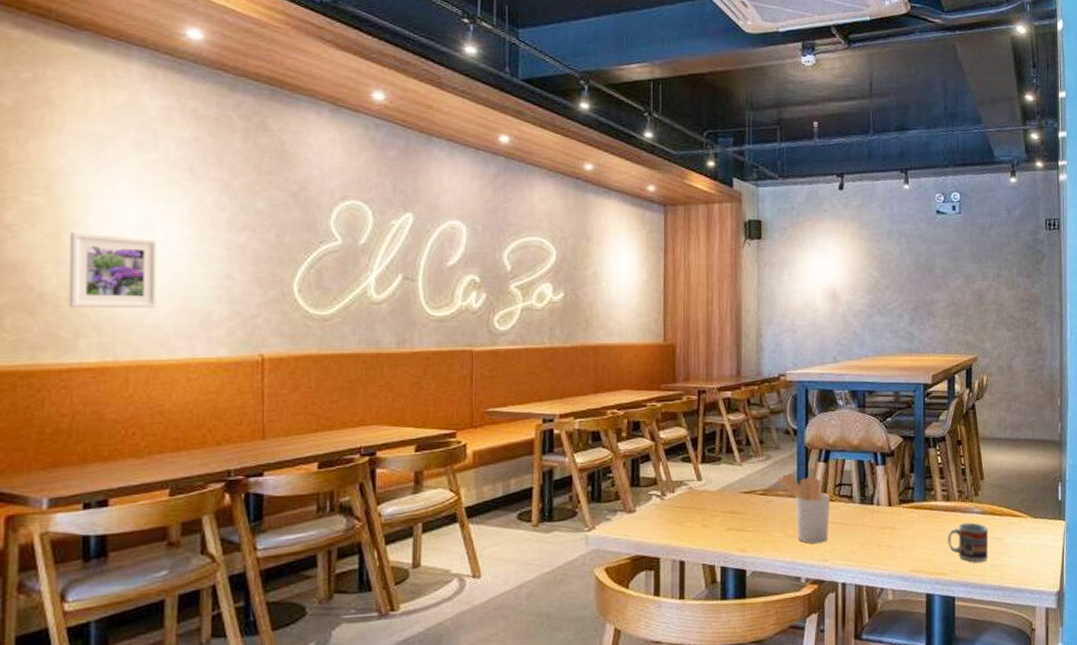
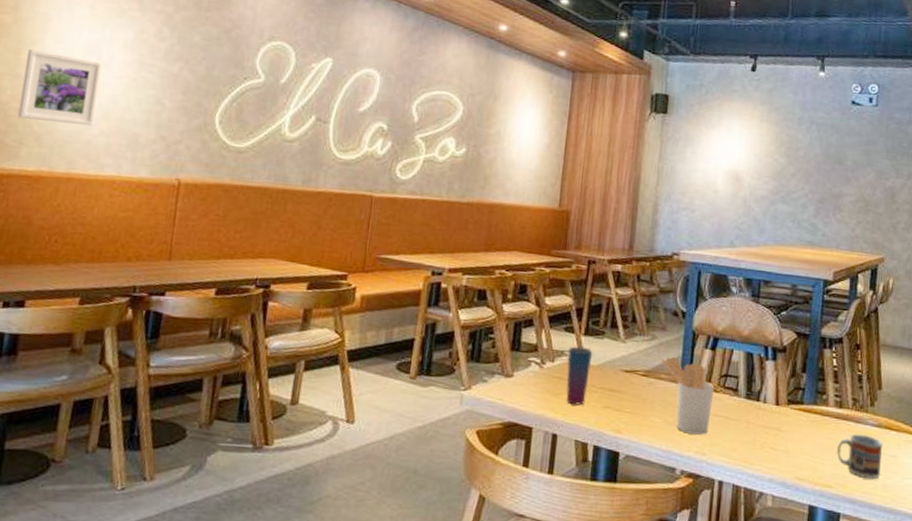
cup: none [687,474,711,531] -> present [566,346,593,406]

